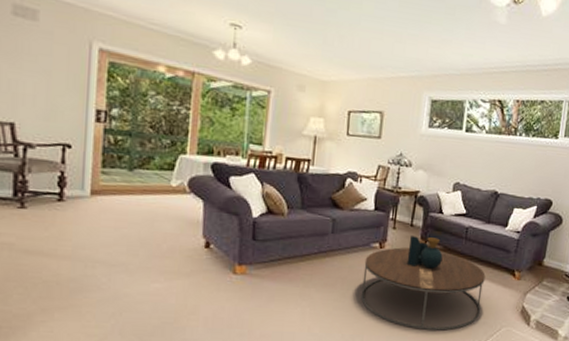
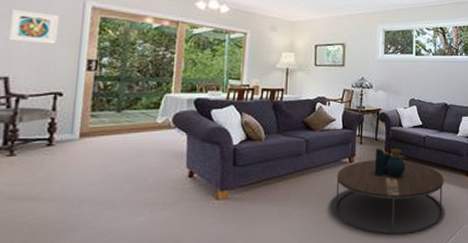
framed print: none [11,46,64,90] -> present [8,9,59,44]

